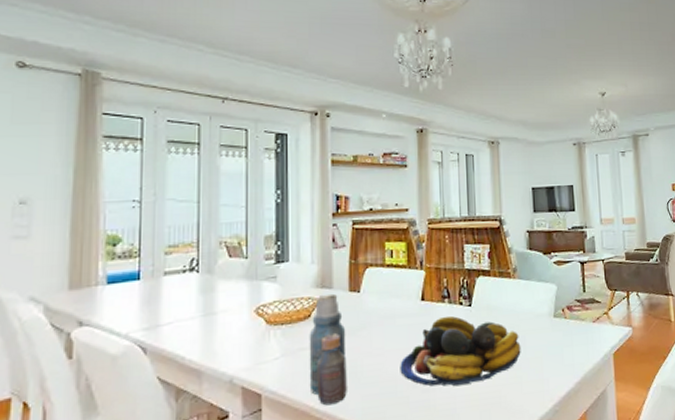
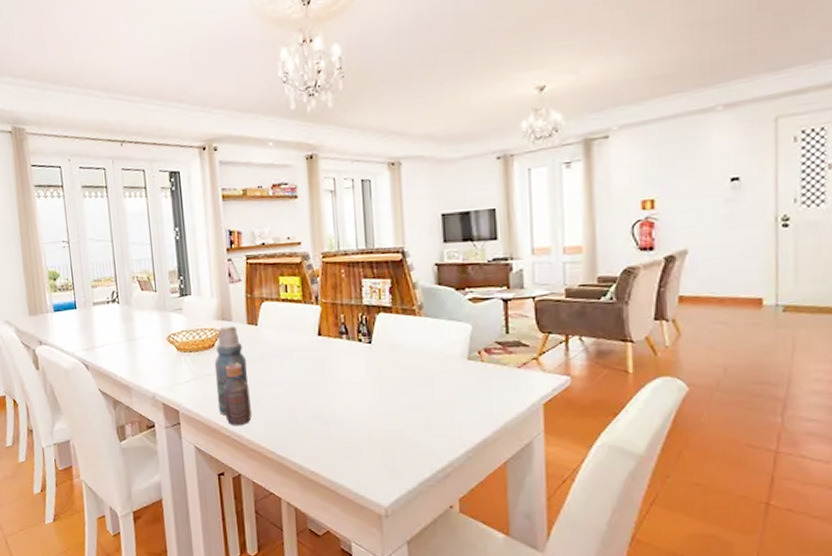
fruit bowl: present [400,315,521,386] -> none [299,352,428,420]

